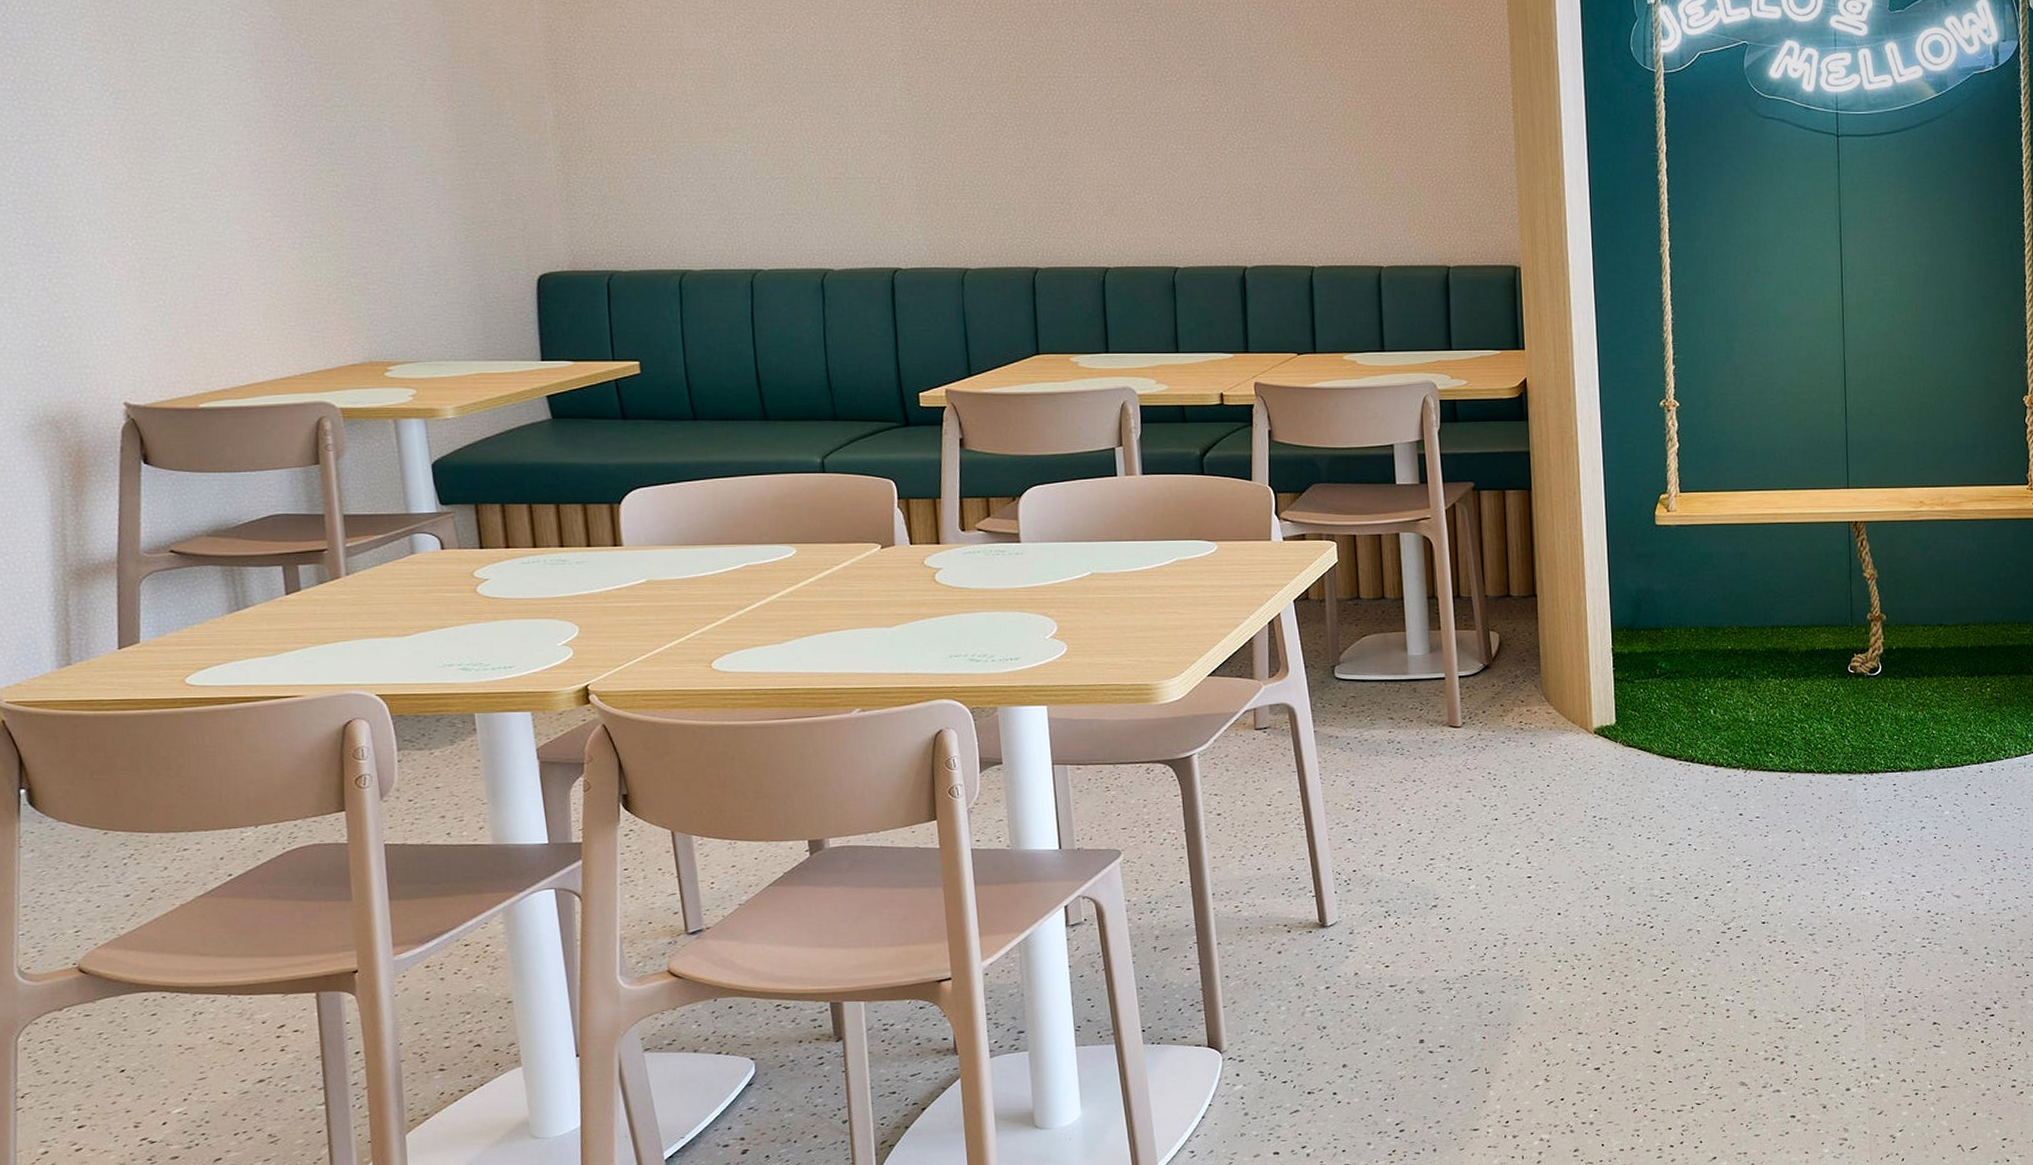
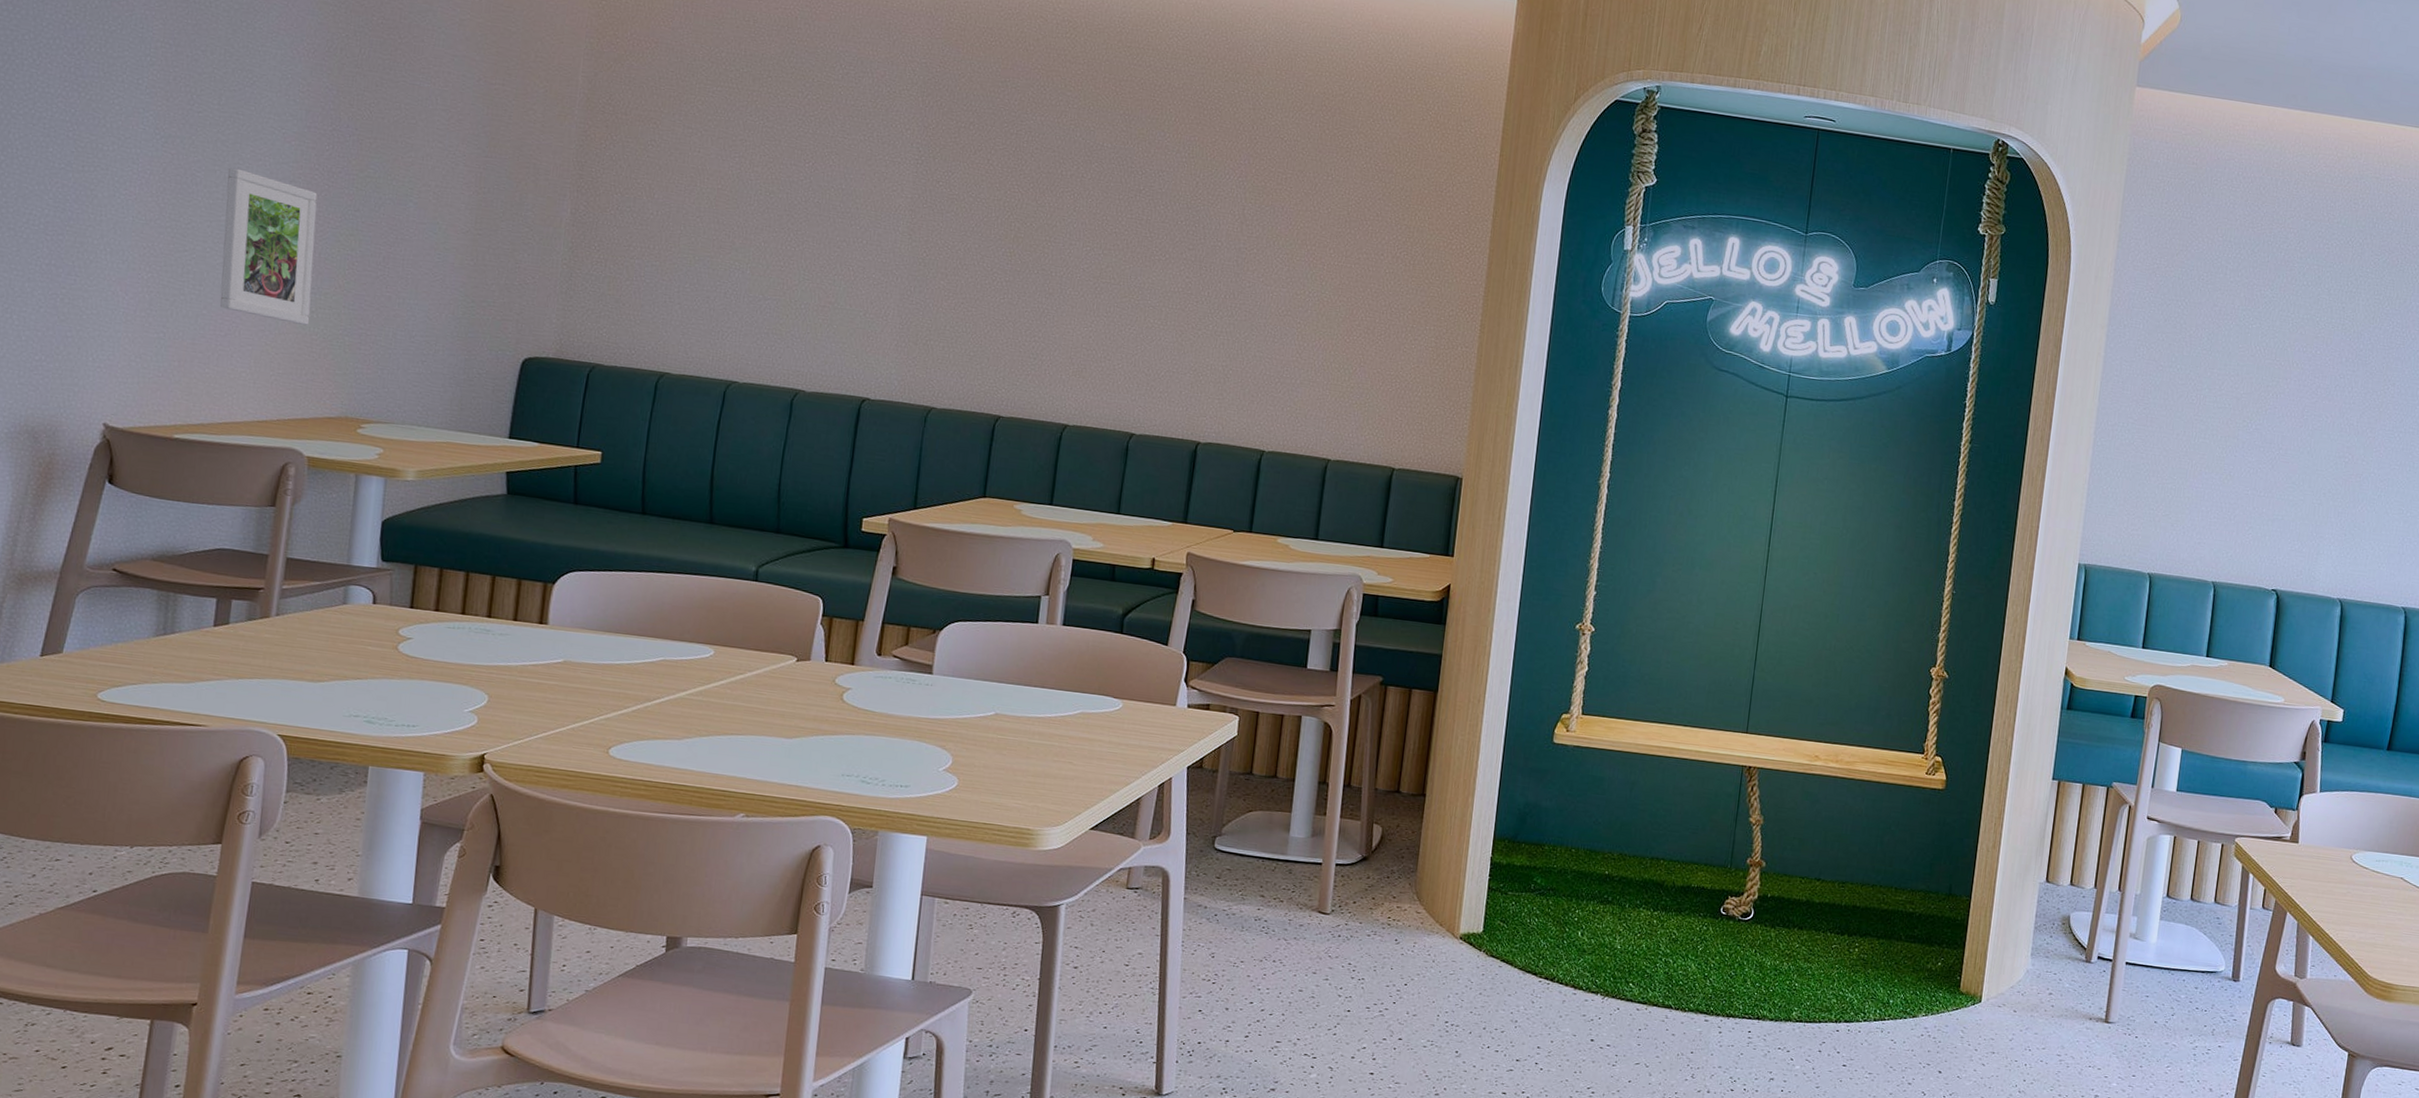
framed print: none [189,116,311,272] -> present [220,167,318,325]

